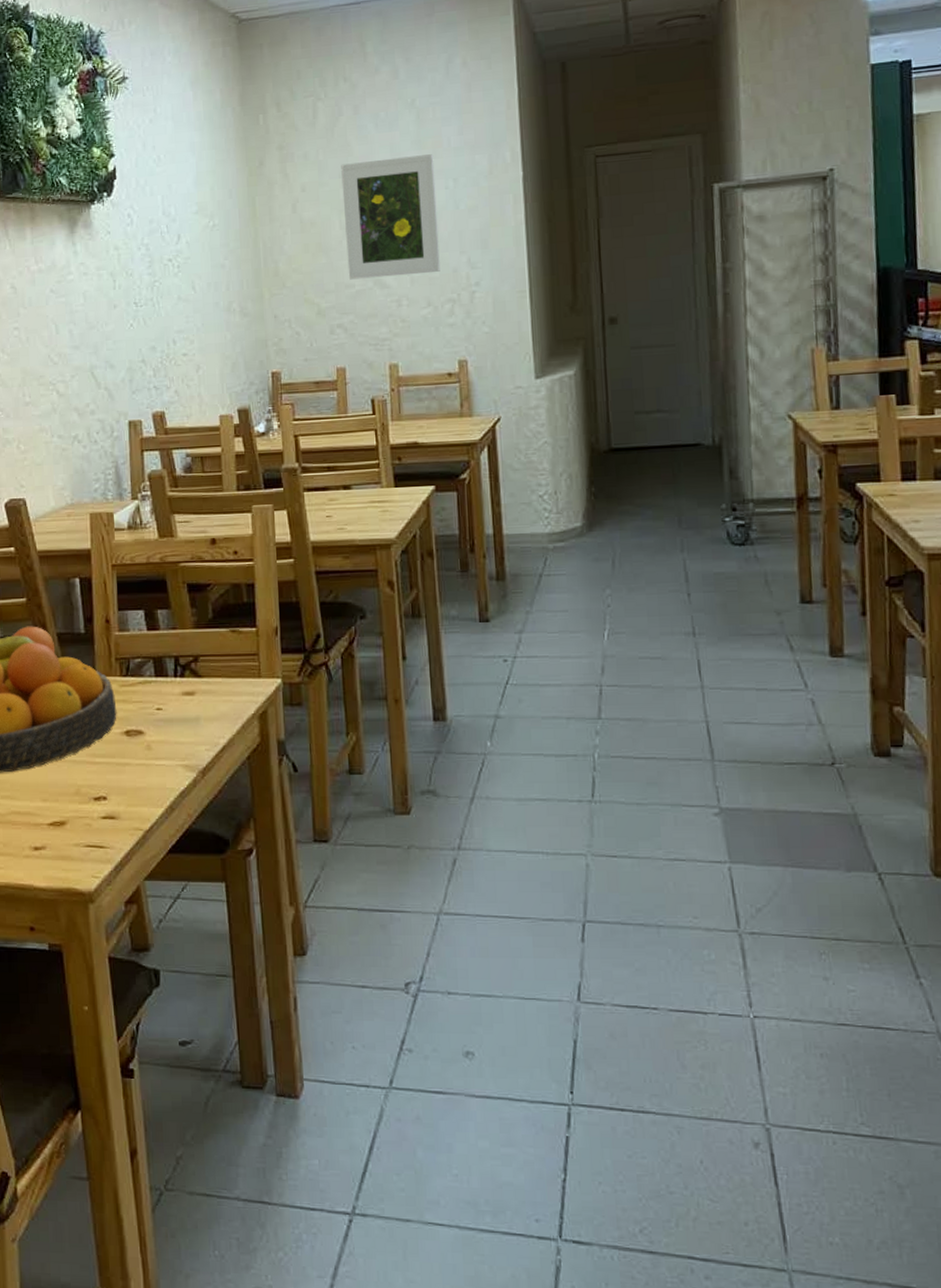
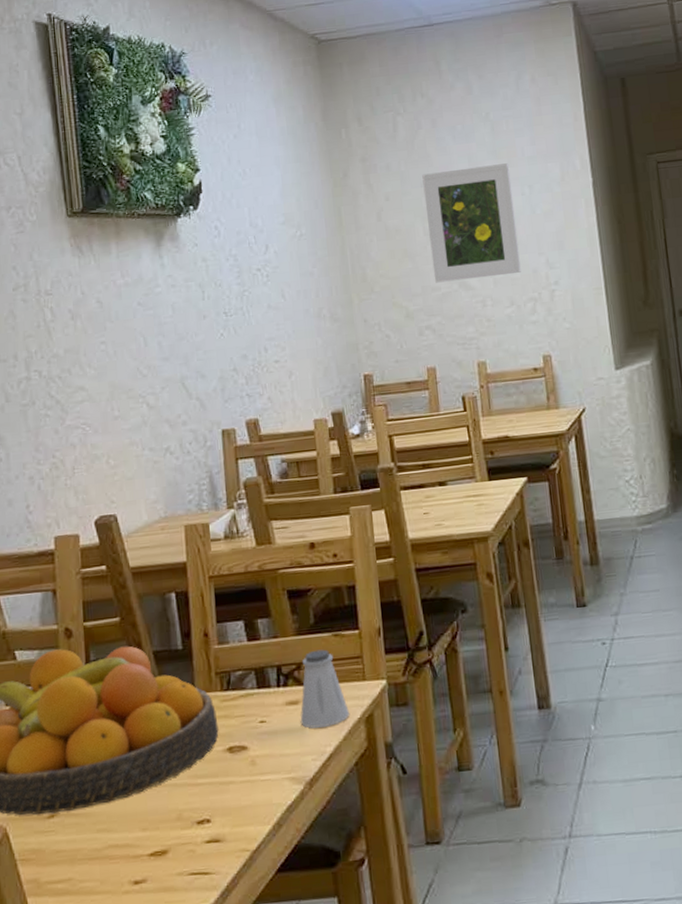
saltshaker: none [195,644,245,720] -> present [300,649,350,728]

